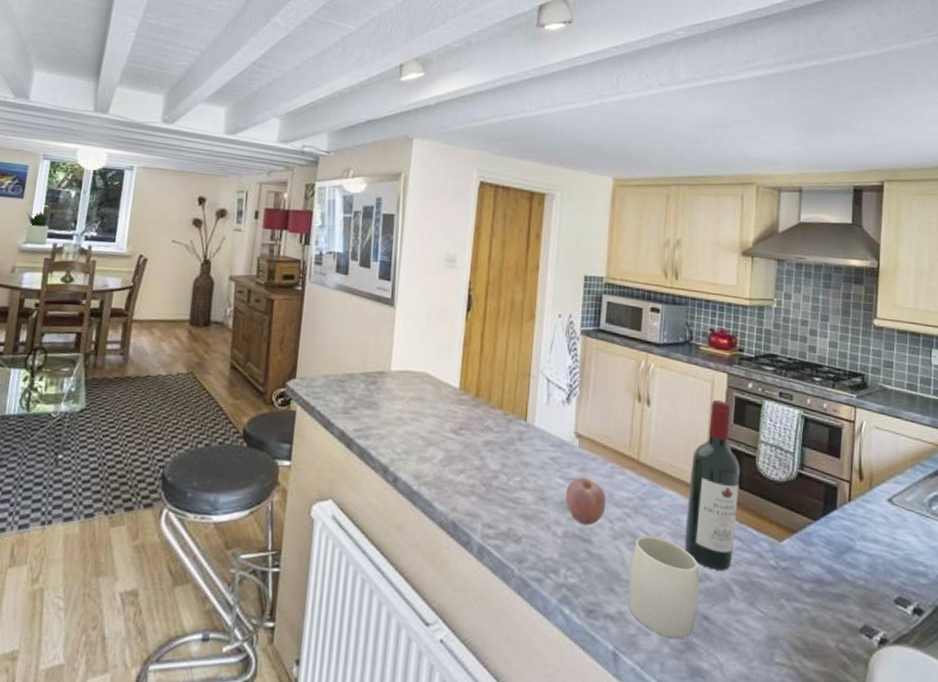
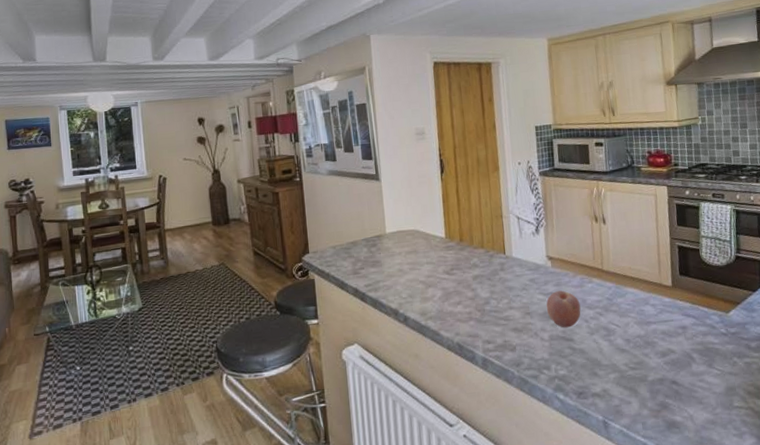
planter: present [22,212,49,246] -> none [57,154,81,184]
mug: present [628,535,700,640] -> none [606,327,667,403]
wine bottle: present [684,400,741,571] -> none [646,209,690,345]

